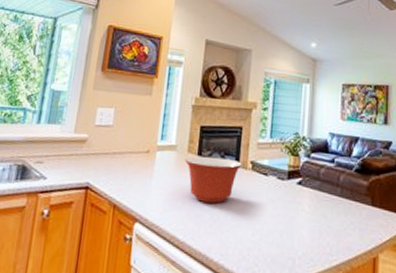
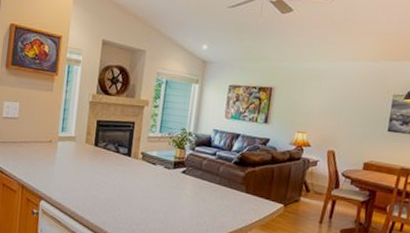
mixing bowl: present [184,156,242,204] -> none [83,146,134,187]

